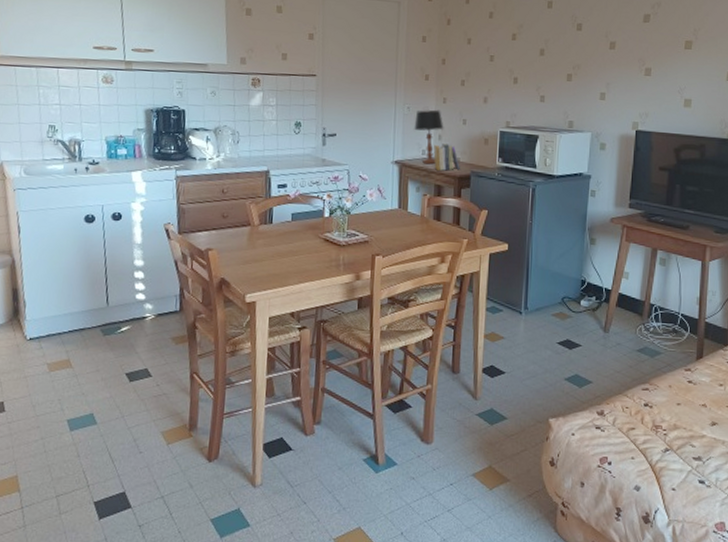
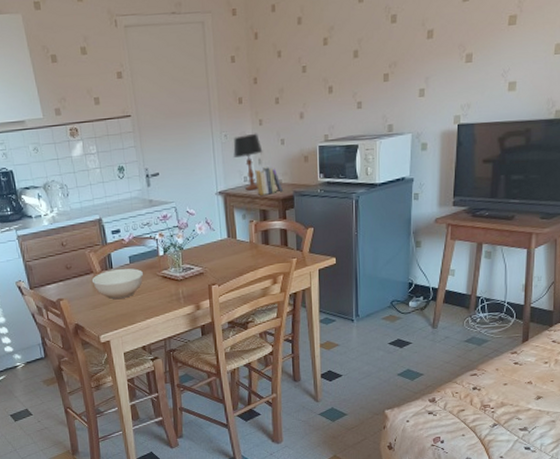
bowl: none [247,225,305,258] -> present [91,268,144,300]

